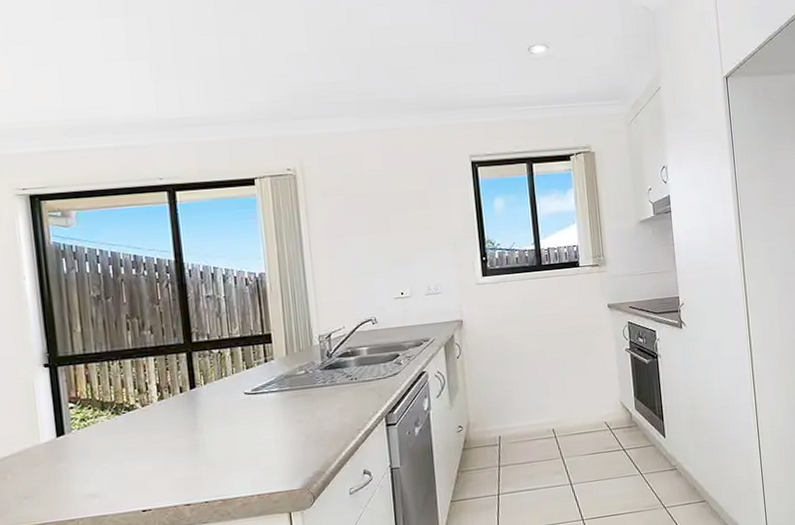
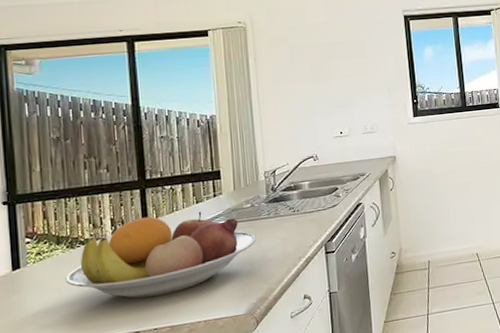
fruit bowl: none [111,377,312,470] -> present [65,211,257,299]

